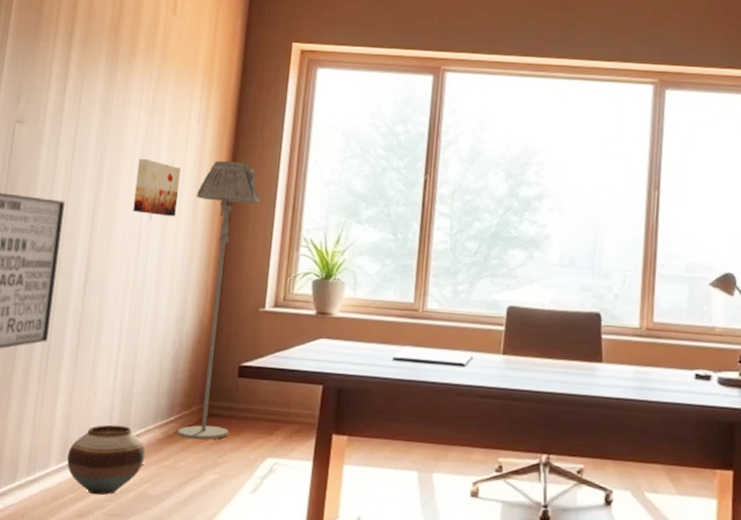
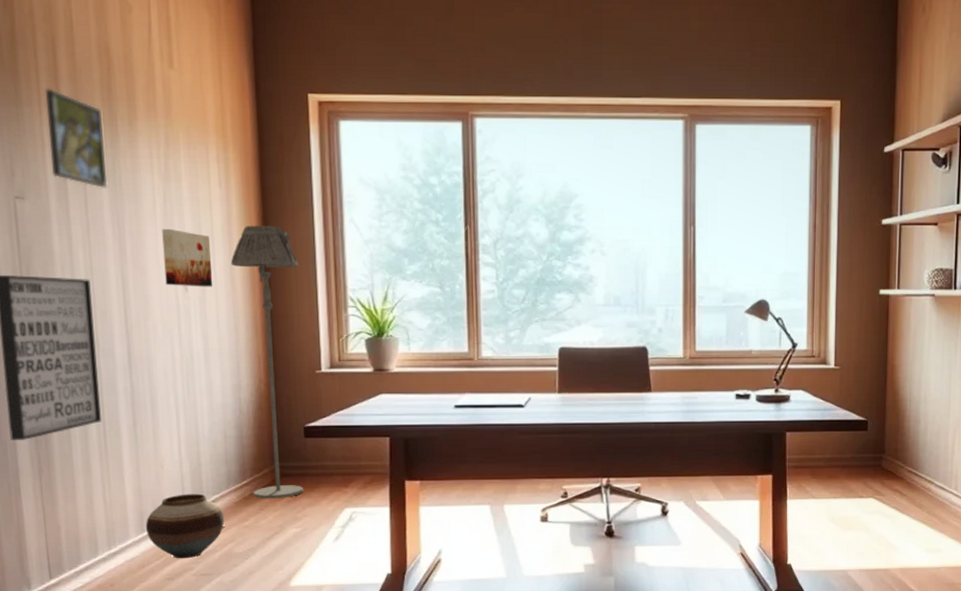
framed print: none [52,26,107,118] -> present [45,88,108,188]

